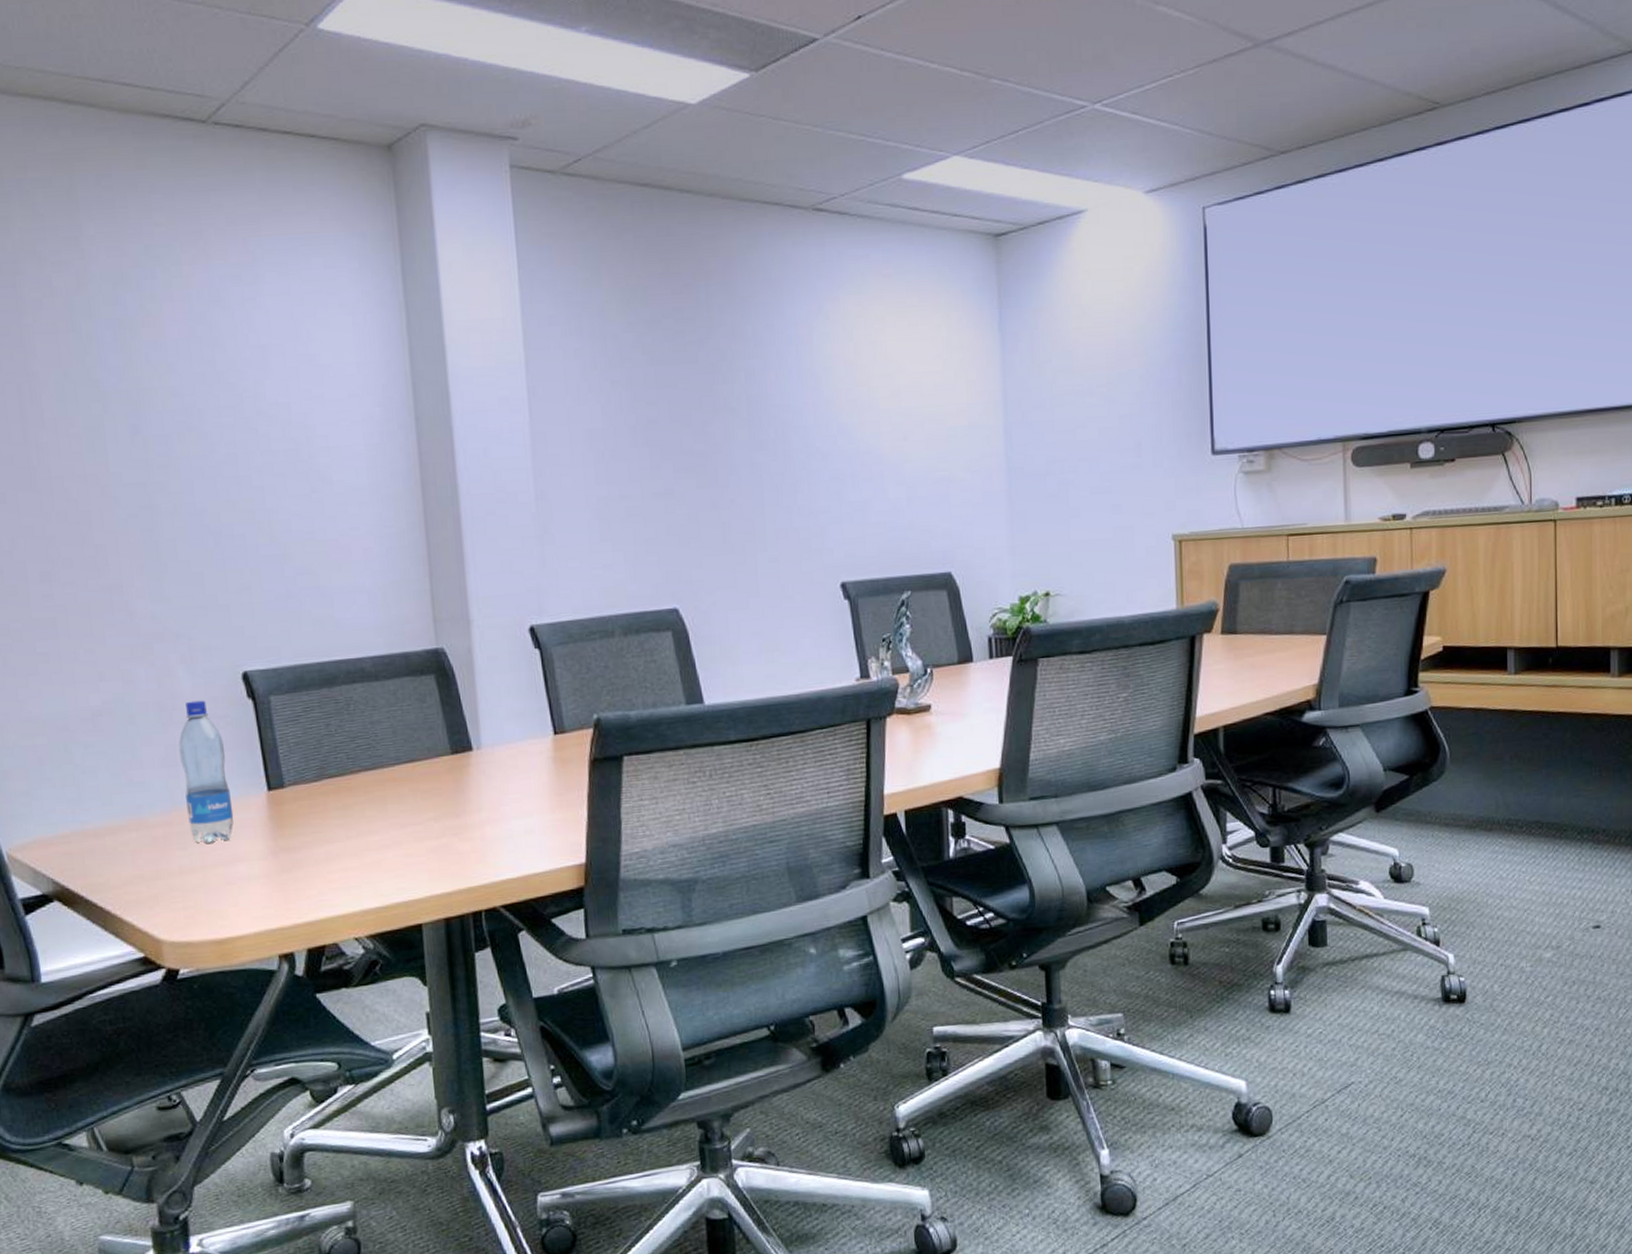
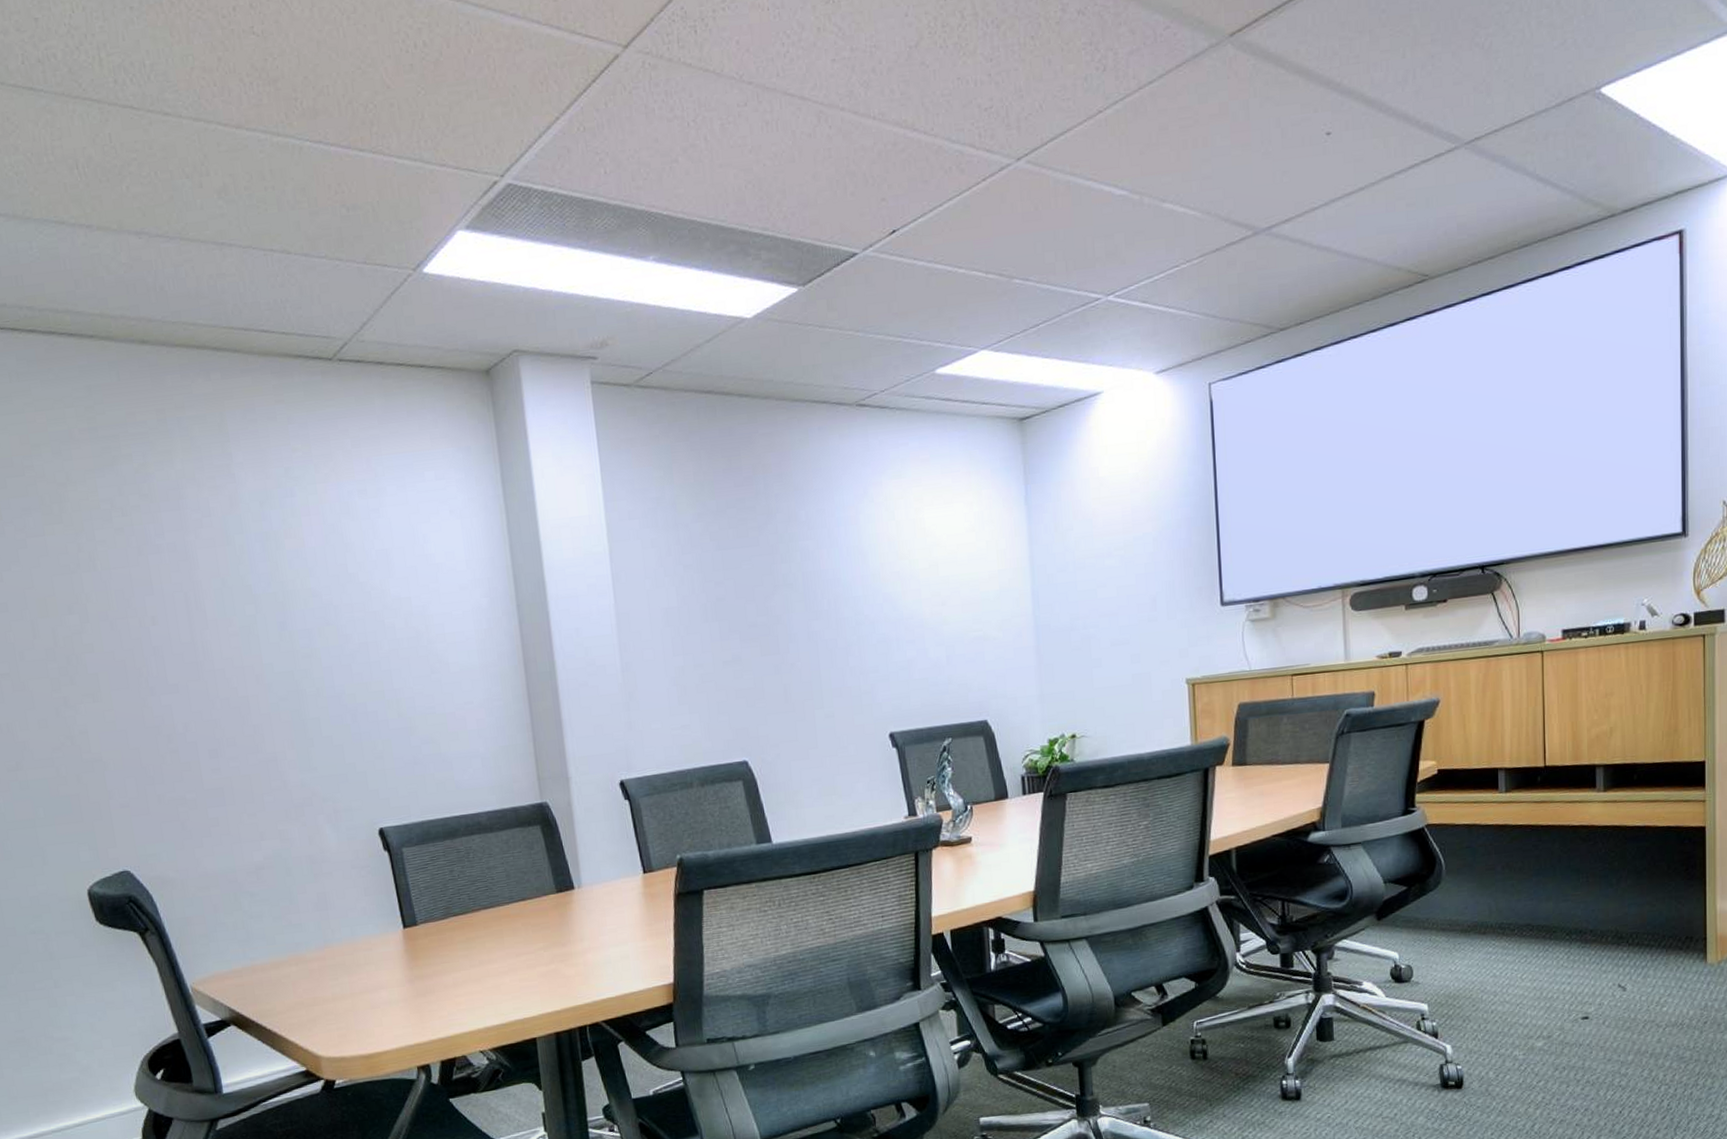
bottle: present [178,700,235,844] -> none [328,853,377,975]

